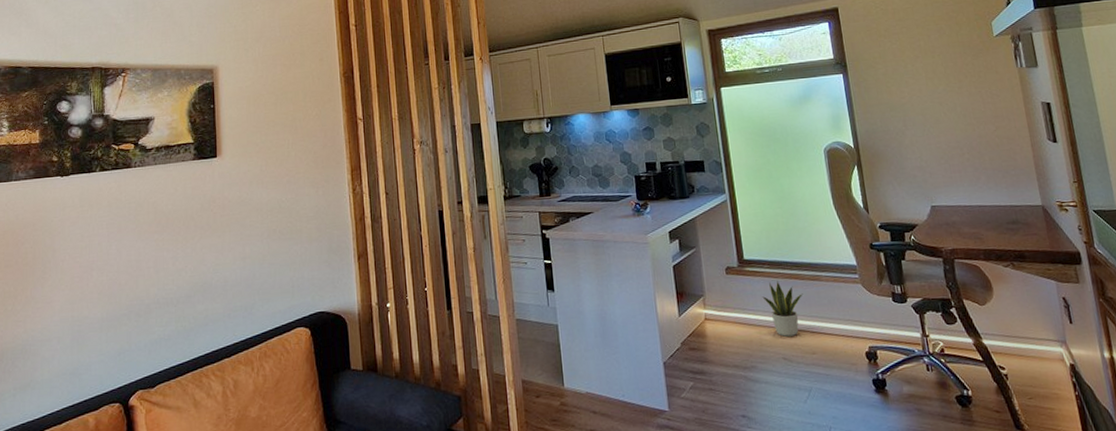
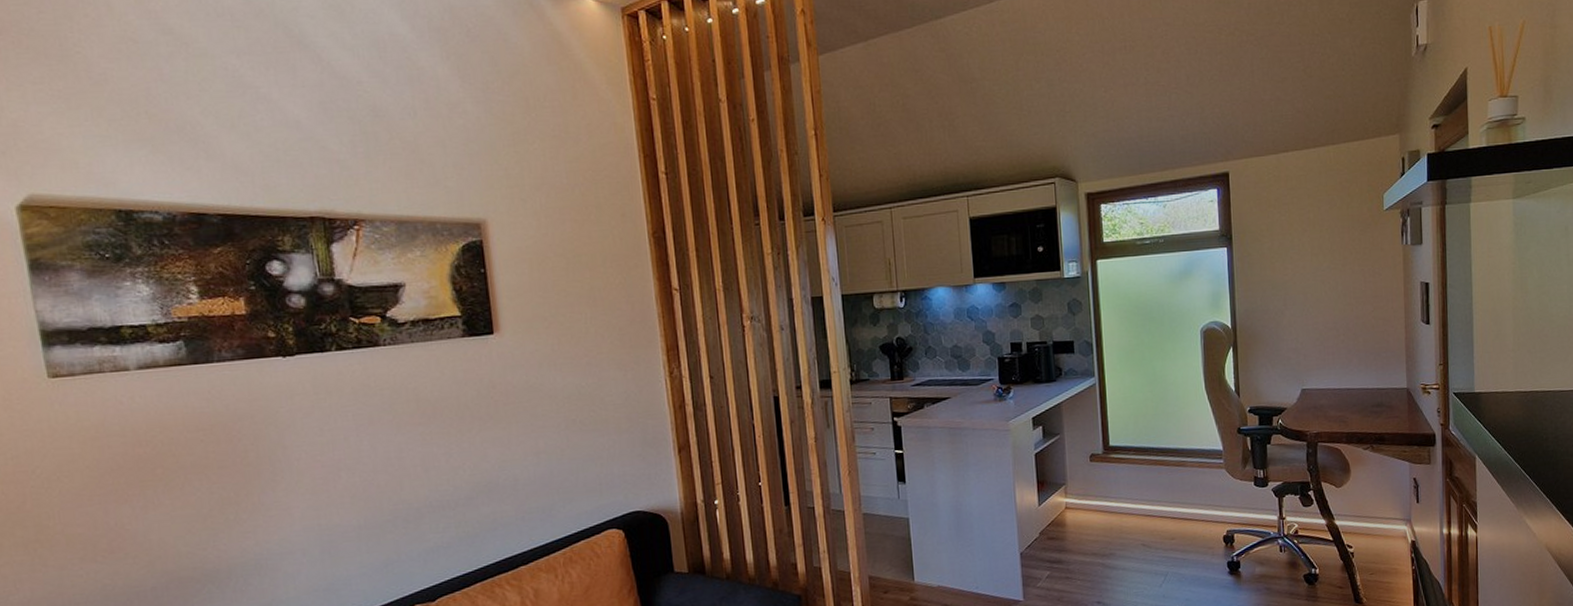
potted plant: present [762,281,803,337] -> none [1125,467,1167,523]

